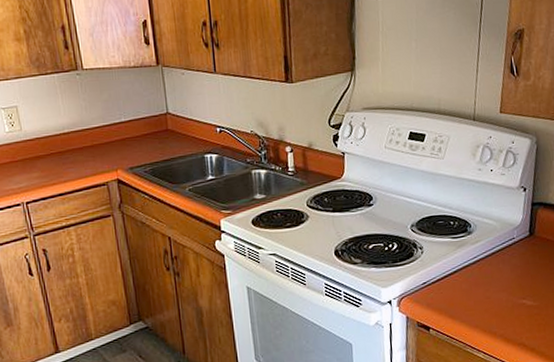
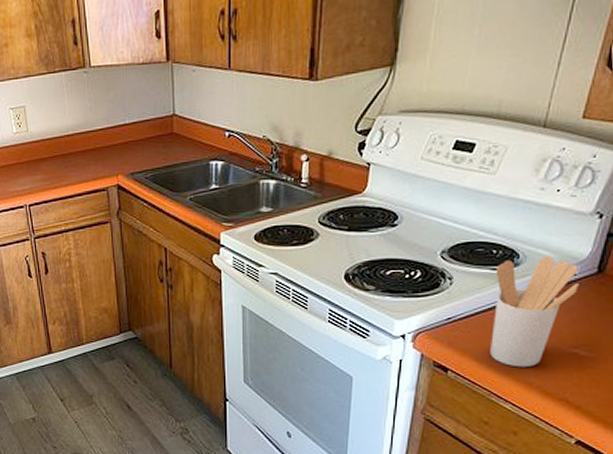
utensil holder: none [455,224,518,320] -> present [490,256,579,368]

